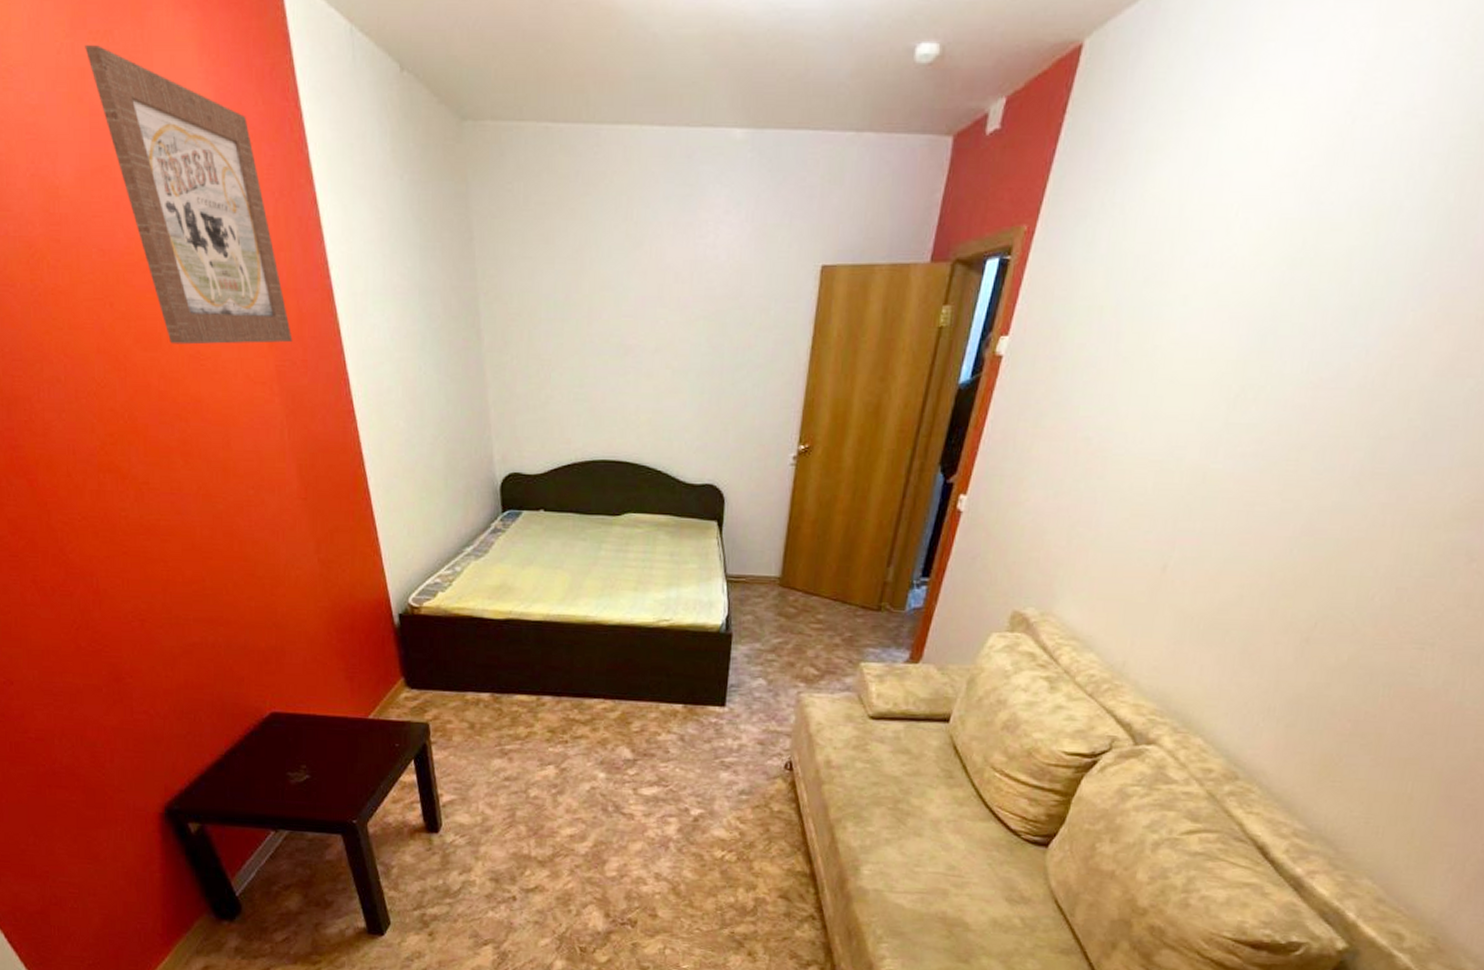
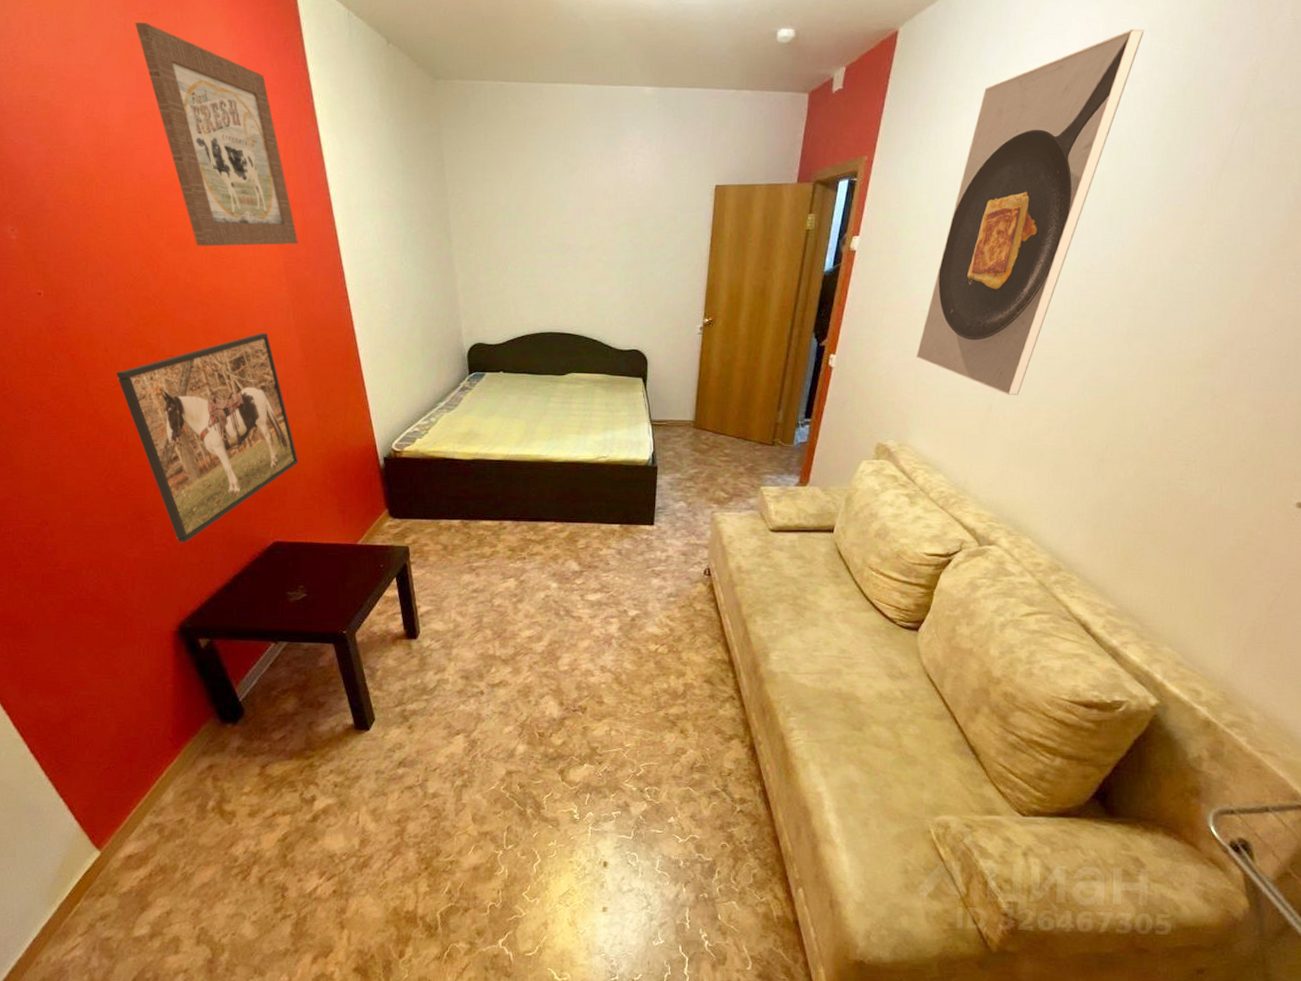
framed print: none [82,456,299,711] -> present [116,333,299,543]
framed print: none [1072,37,1435,554] -> present [916,29,1145,396]

